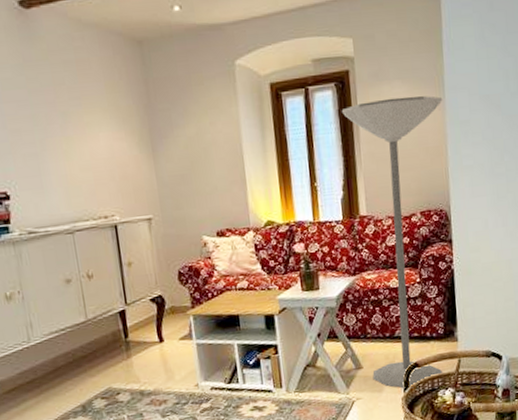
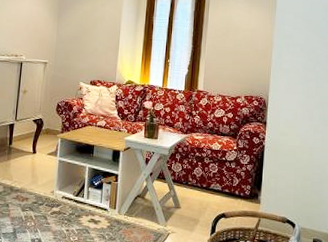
floor lamp: present [341,96,443,389] -> none [187,9,274,234]

